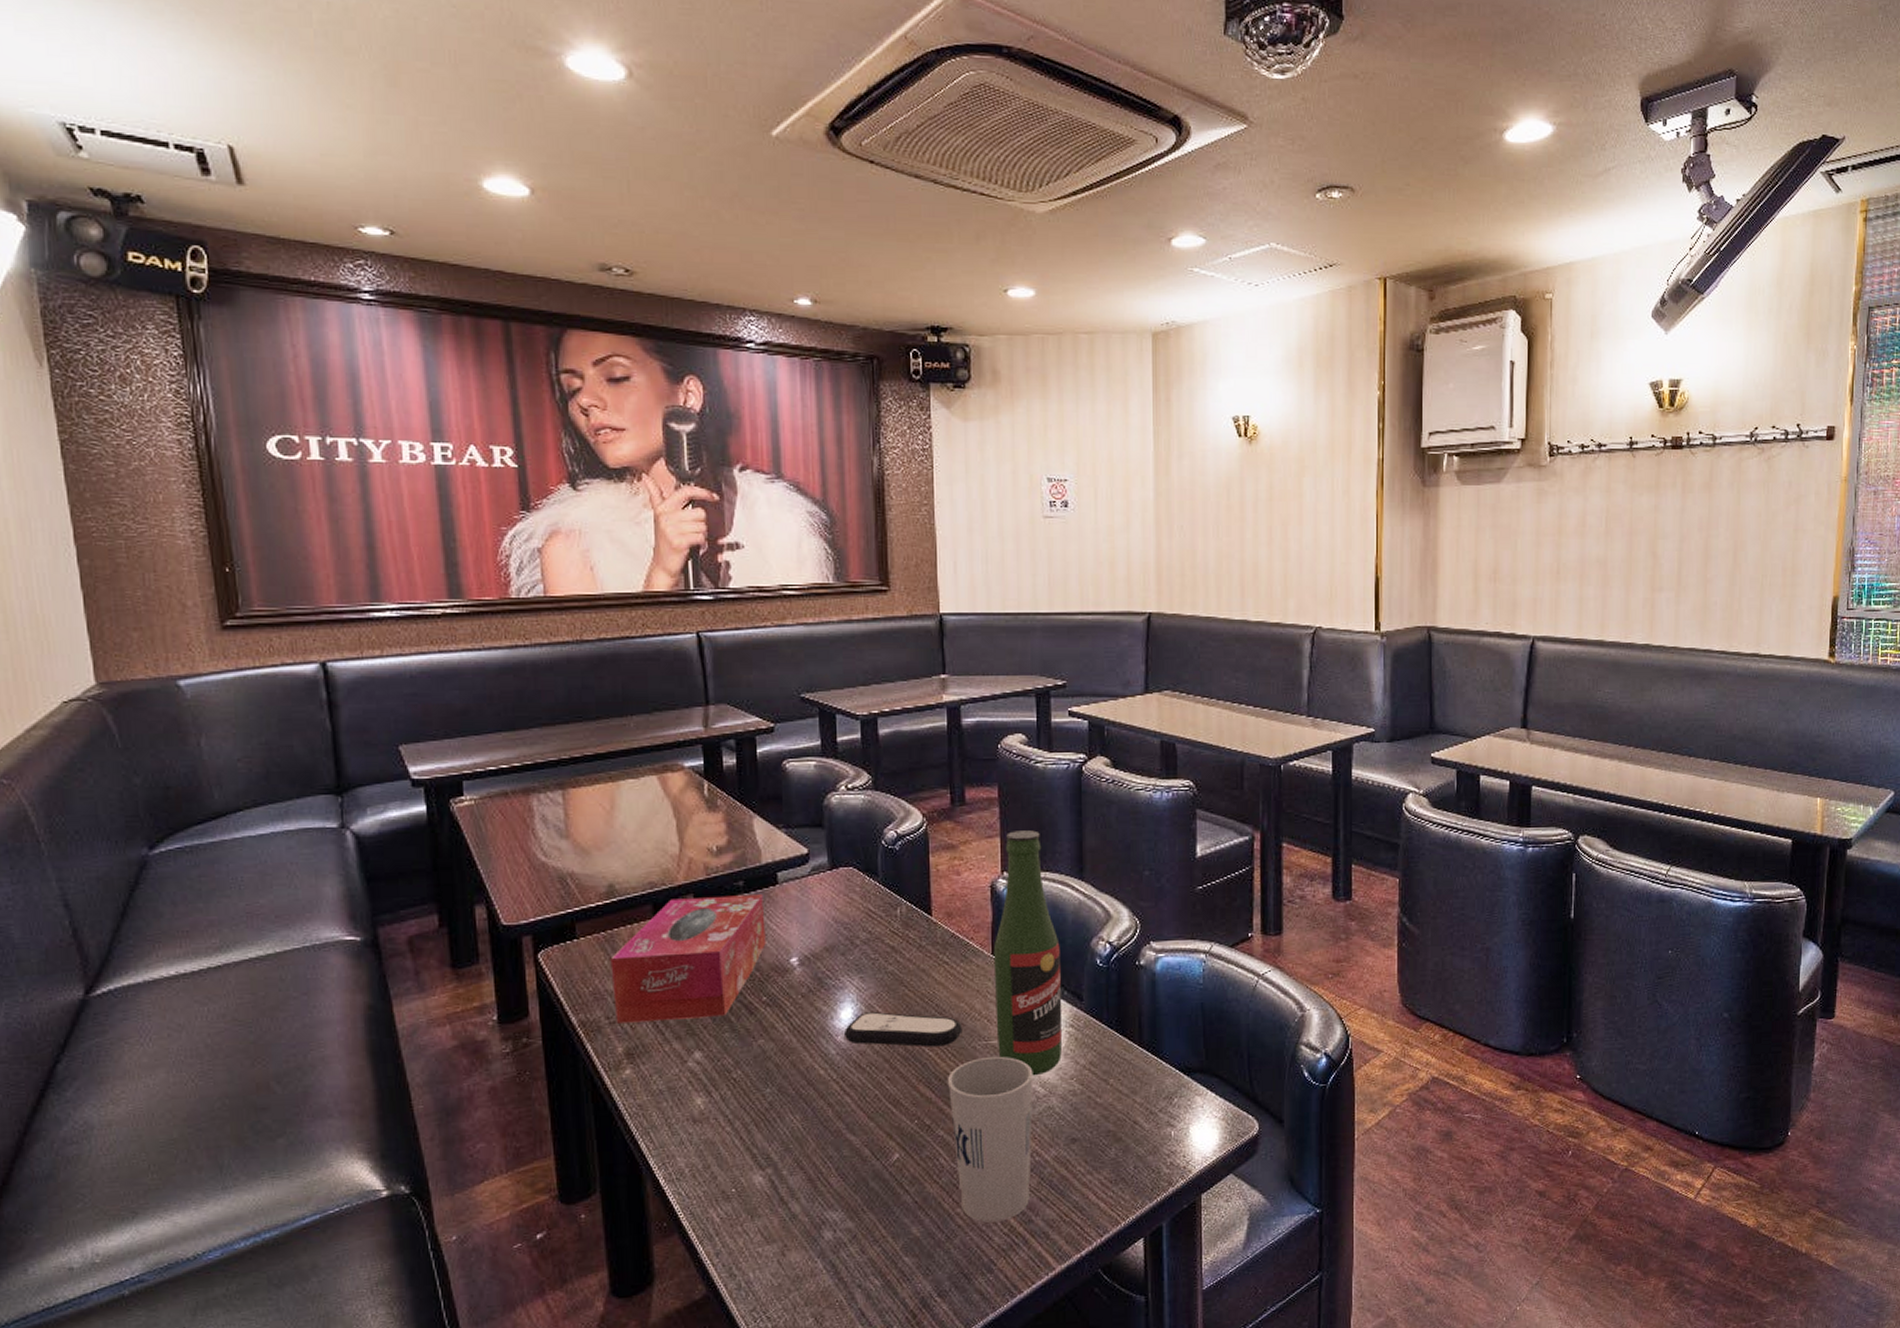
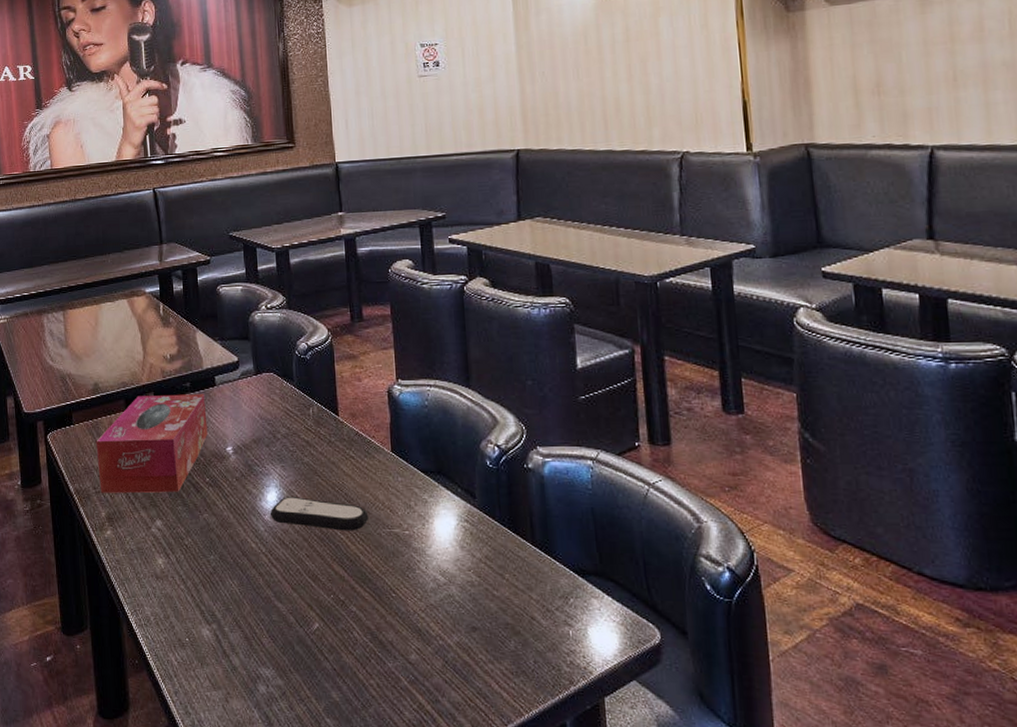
cup: present [947,1056,1033,1223] -> none [357,543,436,698]
beer bottle: present [993,830,1063,1076] -> none [392,343,459,565]

